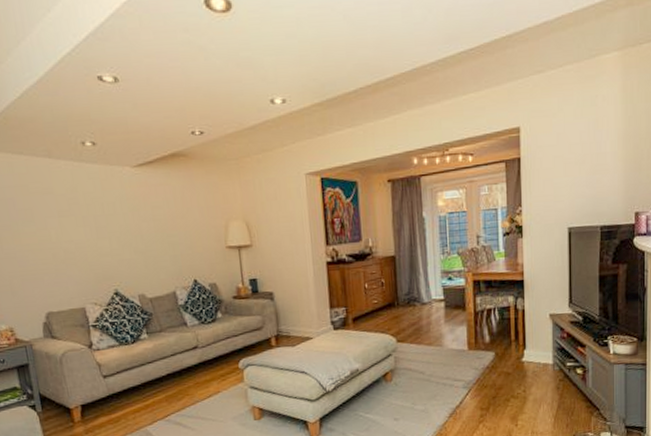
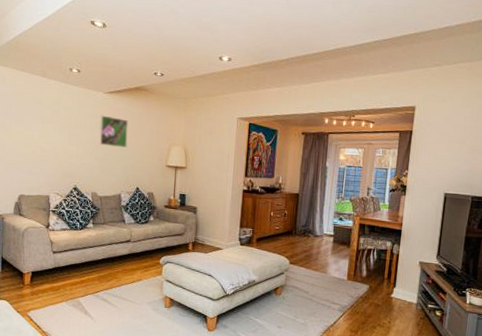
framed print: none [132,195,173,235] -> present [99,115,128,148]

